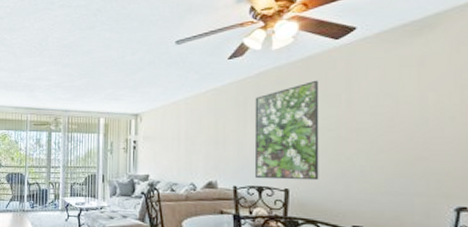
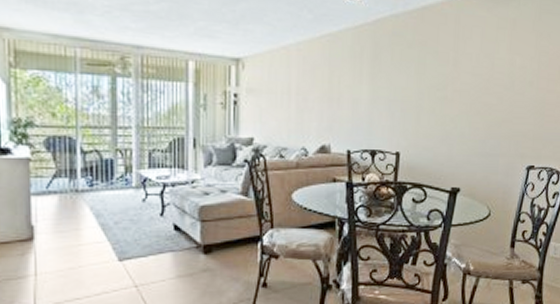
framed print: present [254,80,319,181] -> none [368,34,431,143]

